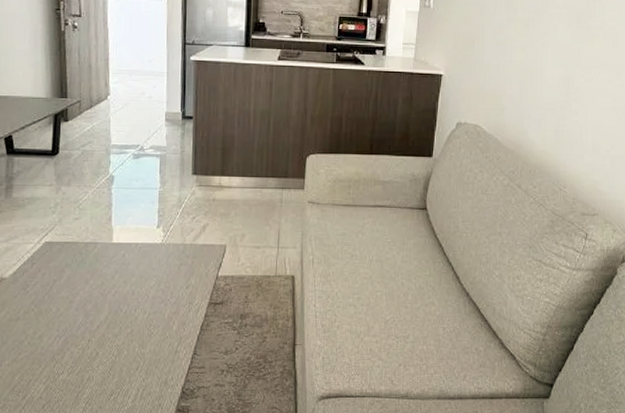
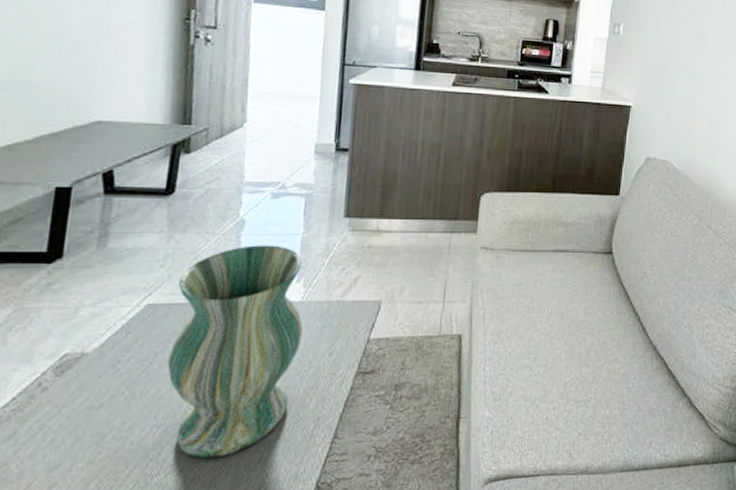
vase: none [64,196,164,364] -> present [167,245,303,459]

